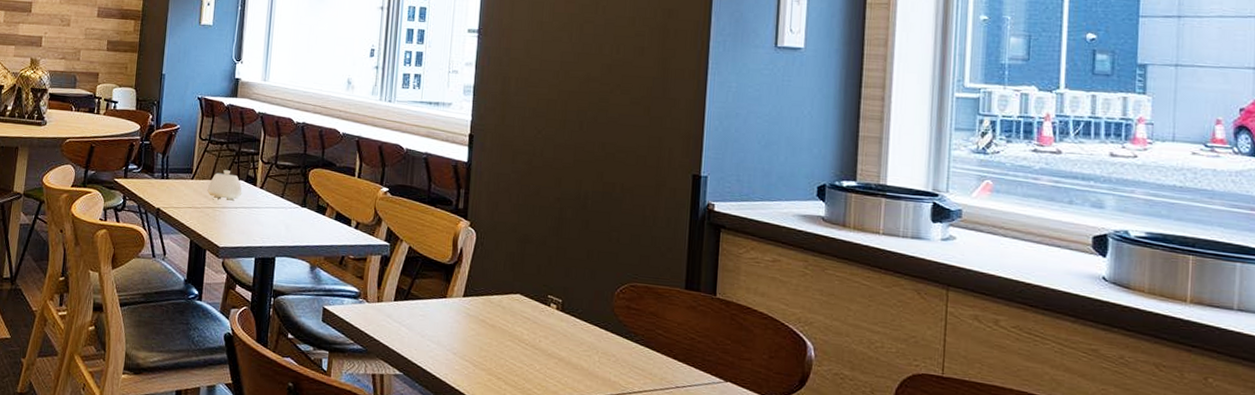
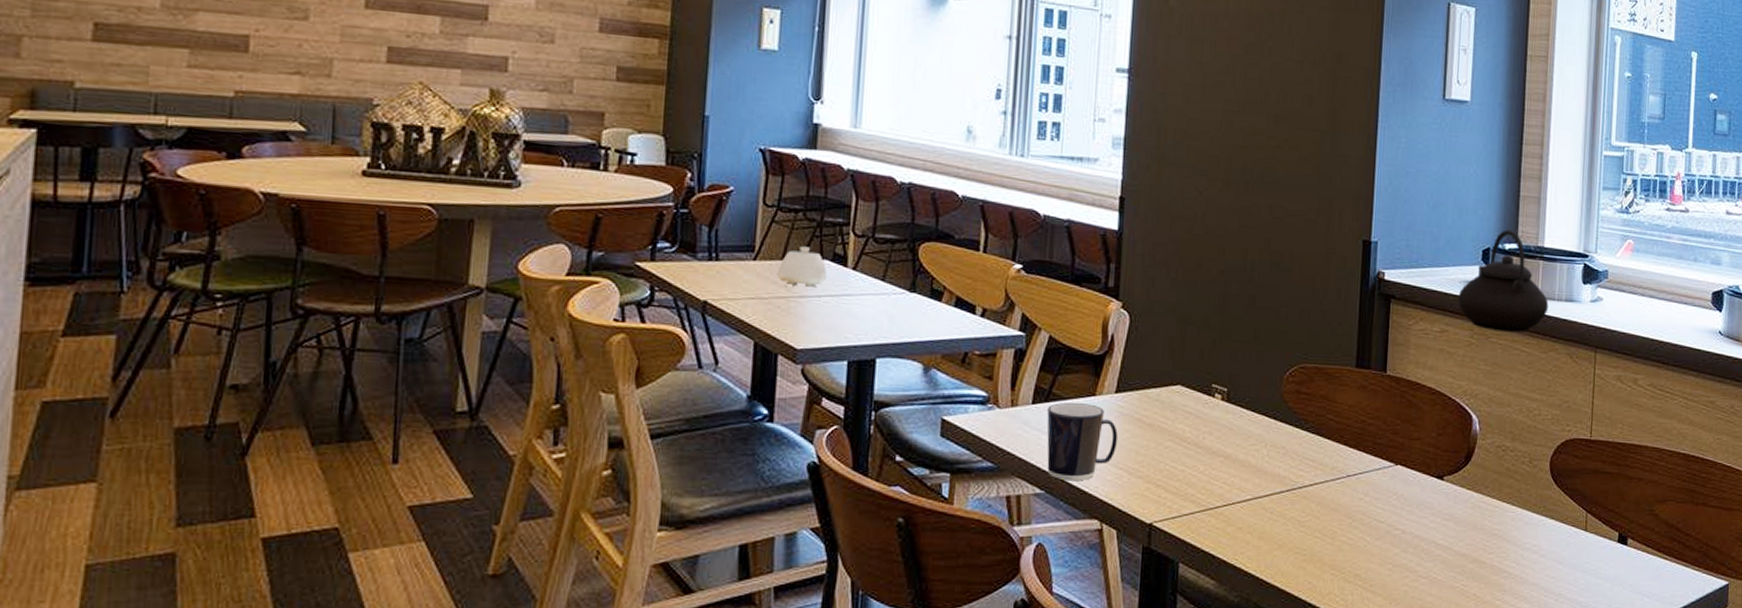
mug: none [405,301,465,368] -> present [1046,402,1118,481]
teapot: none [791,167,892,267] -> present [1457,229,1549,333]

